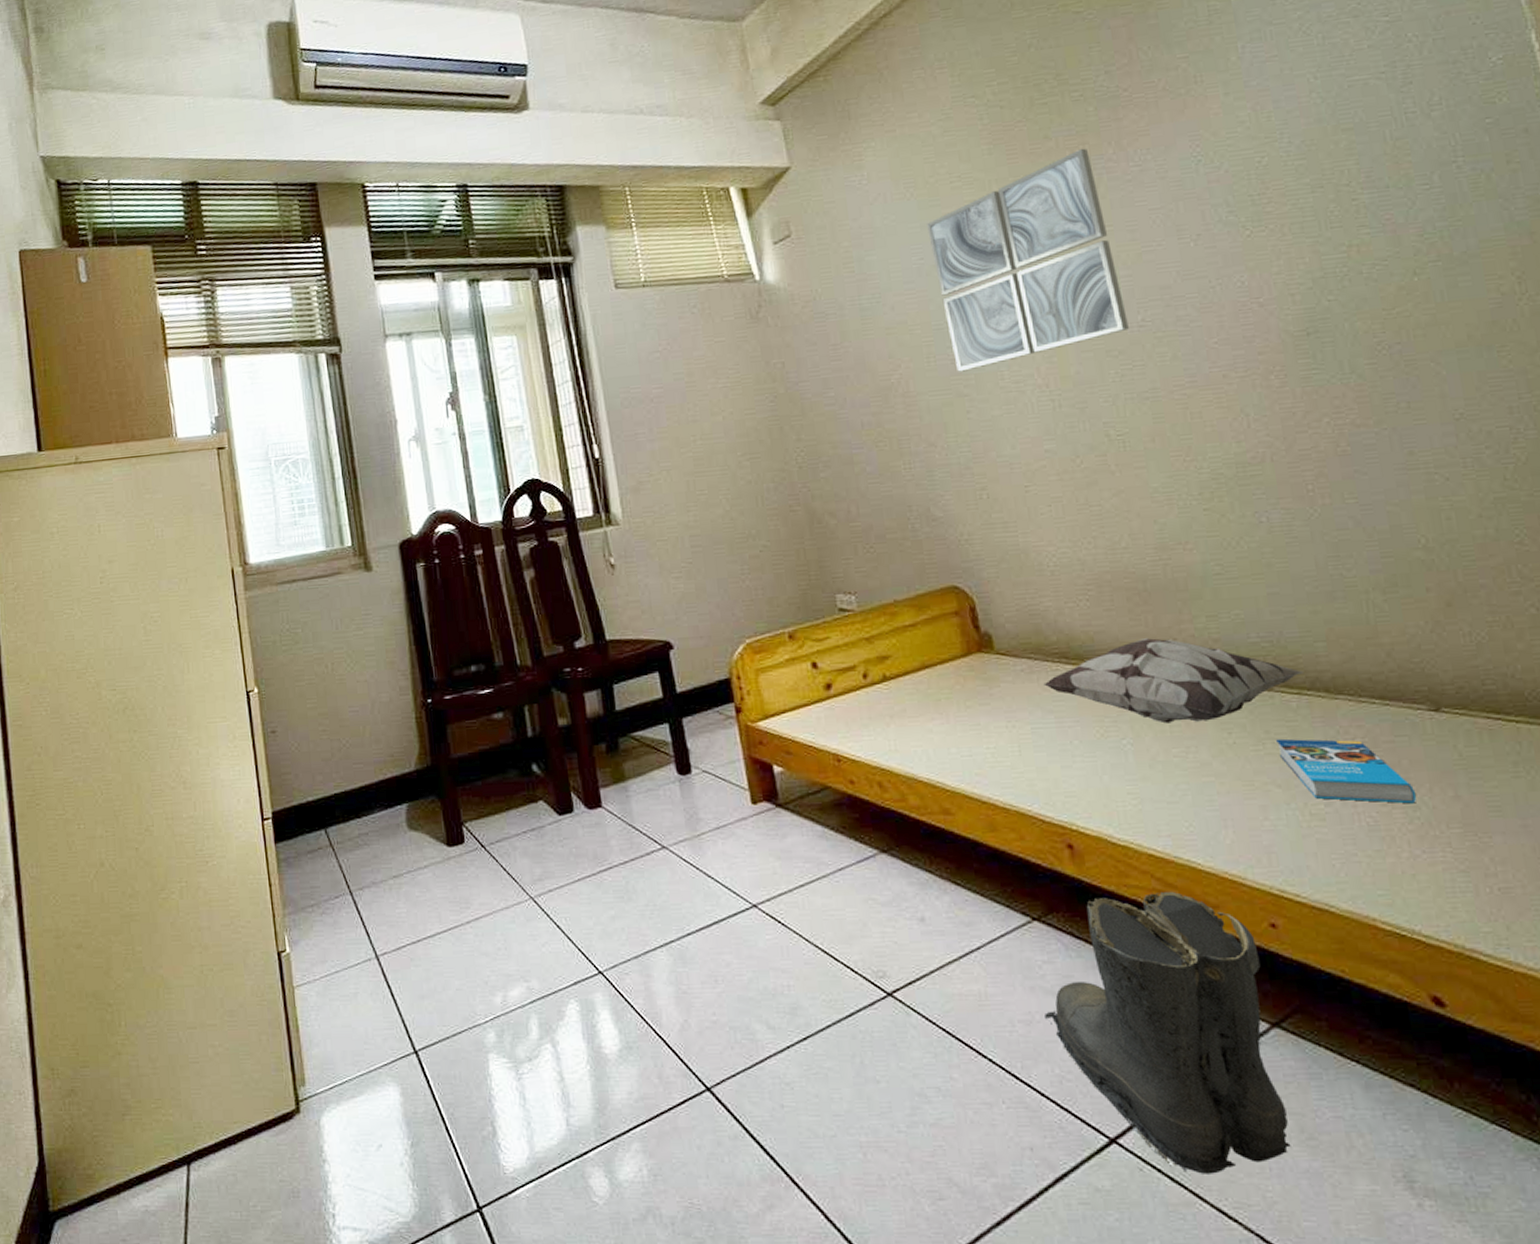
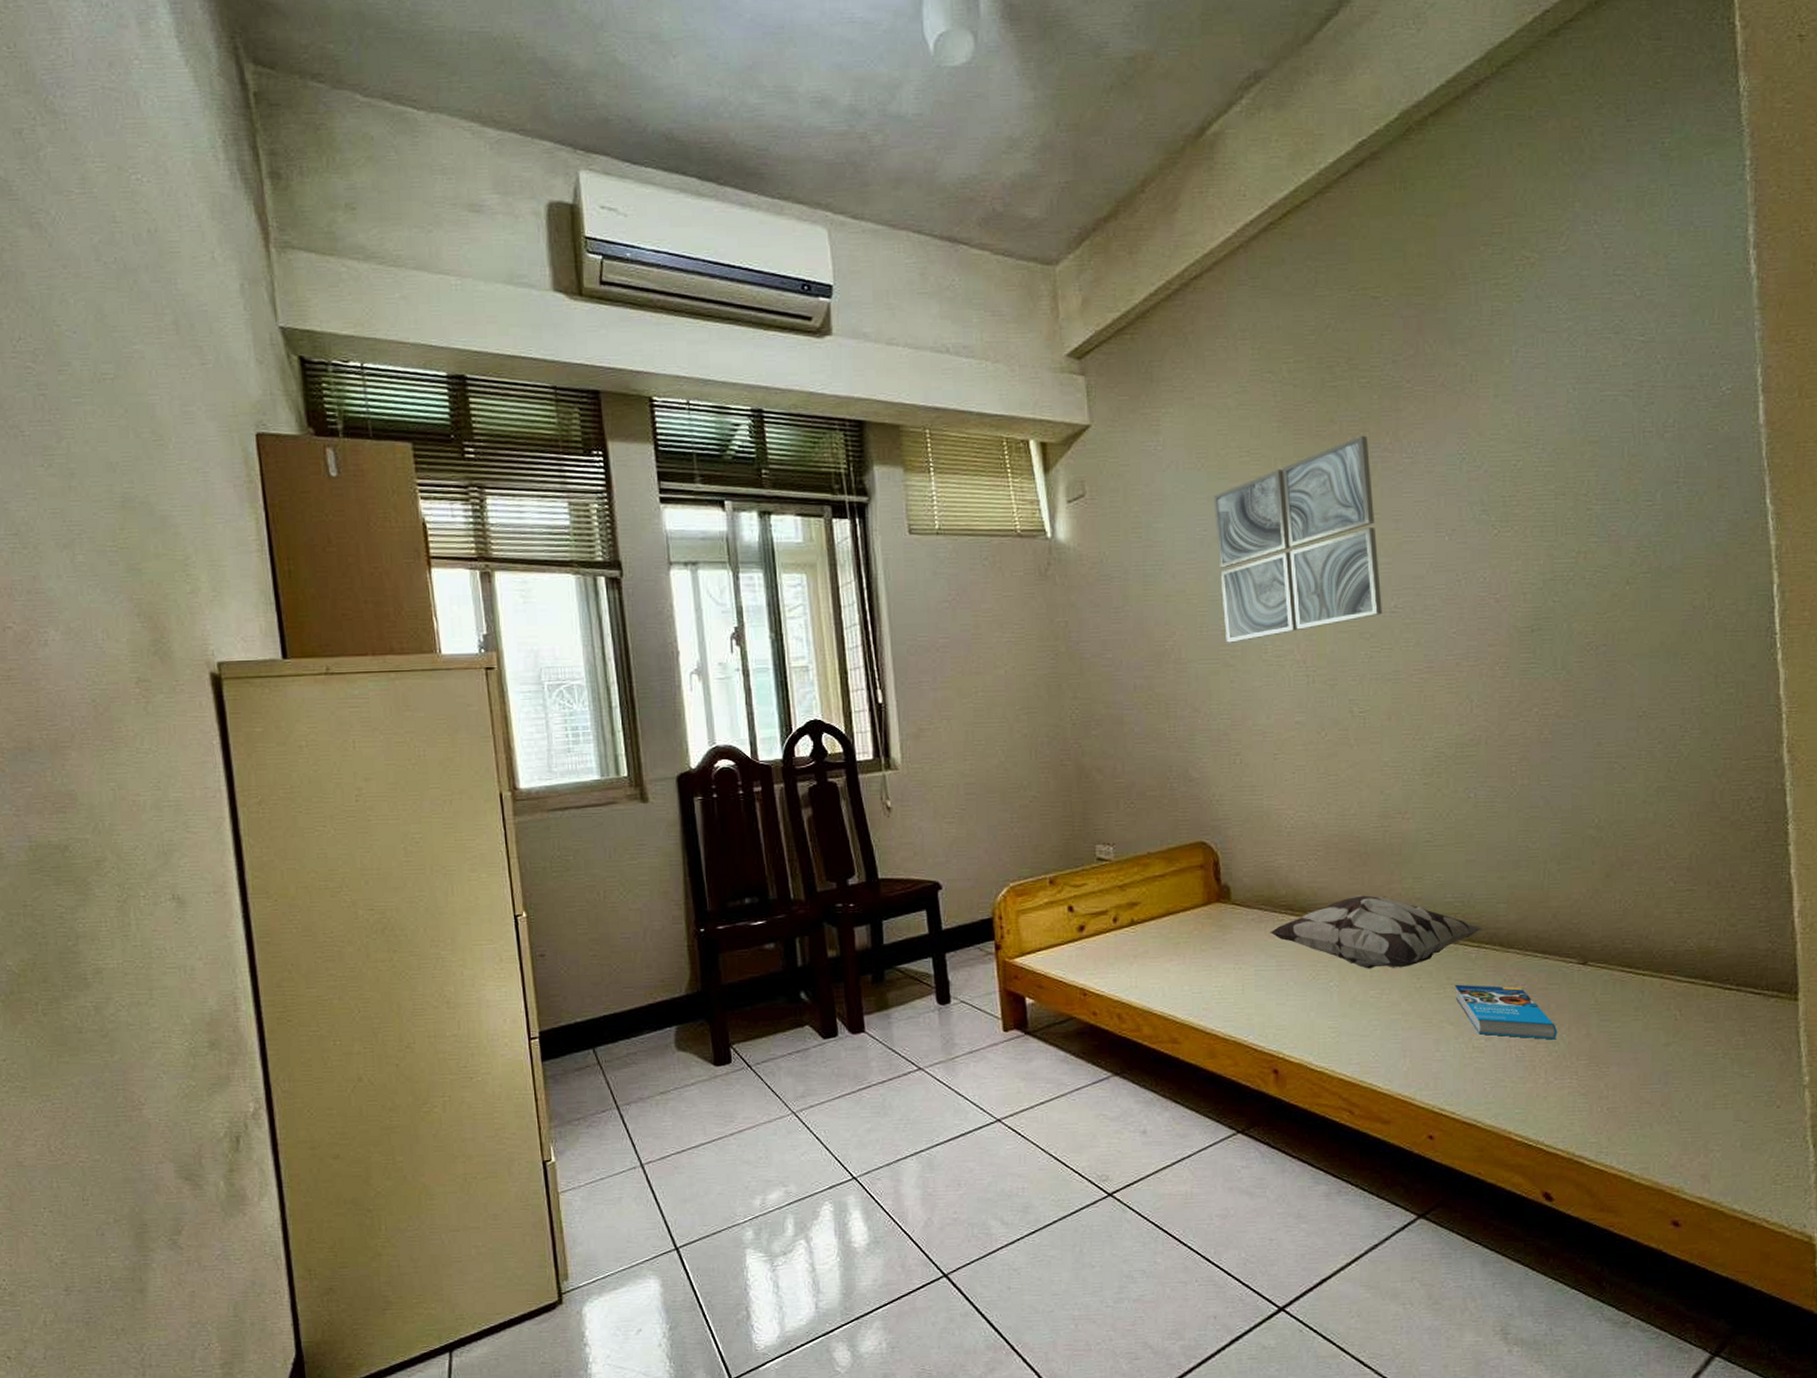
boots: present [1045,891,1291,1174] -> none [1238,1109,1420,1333]

